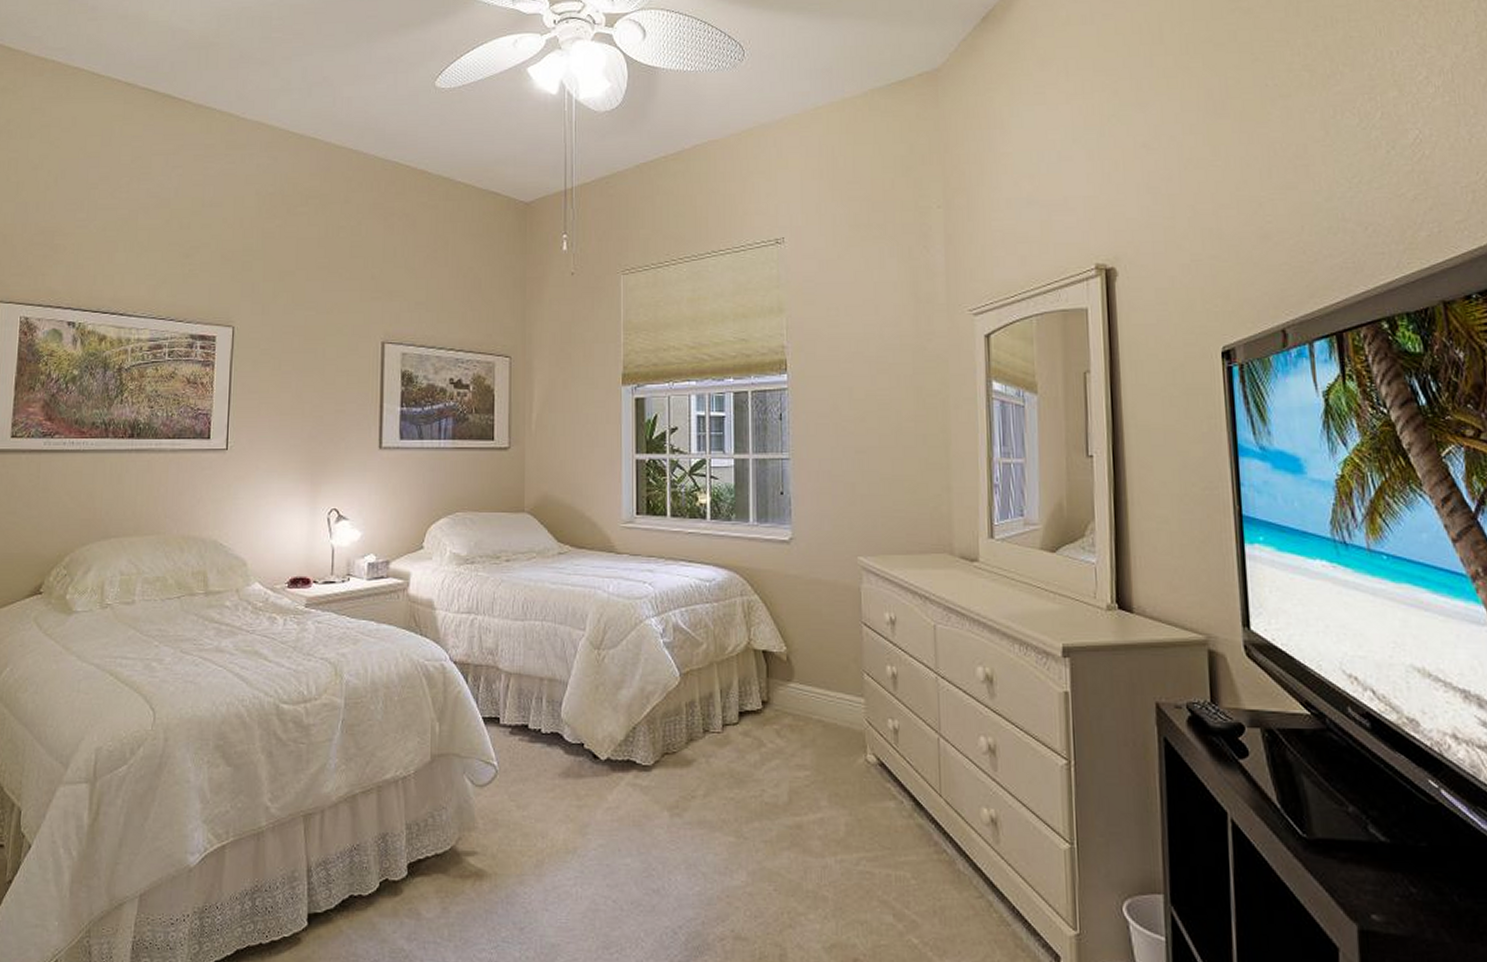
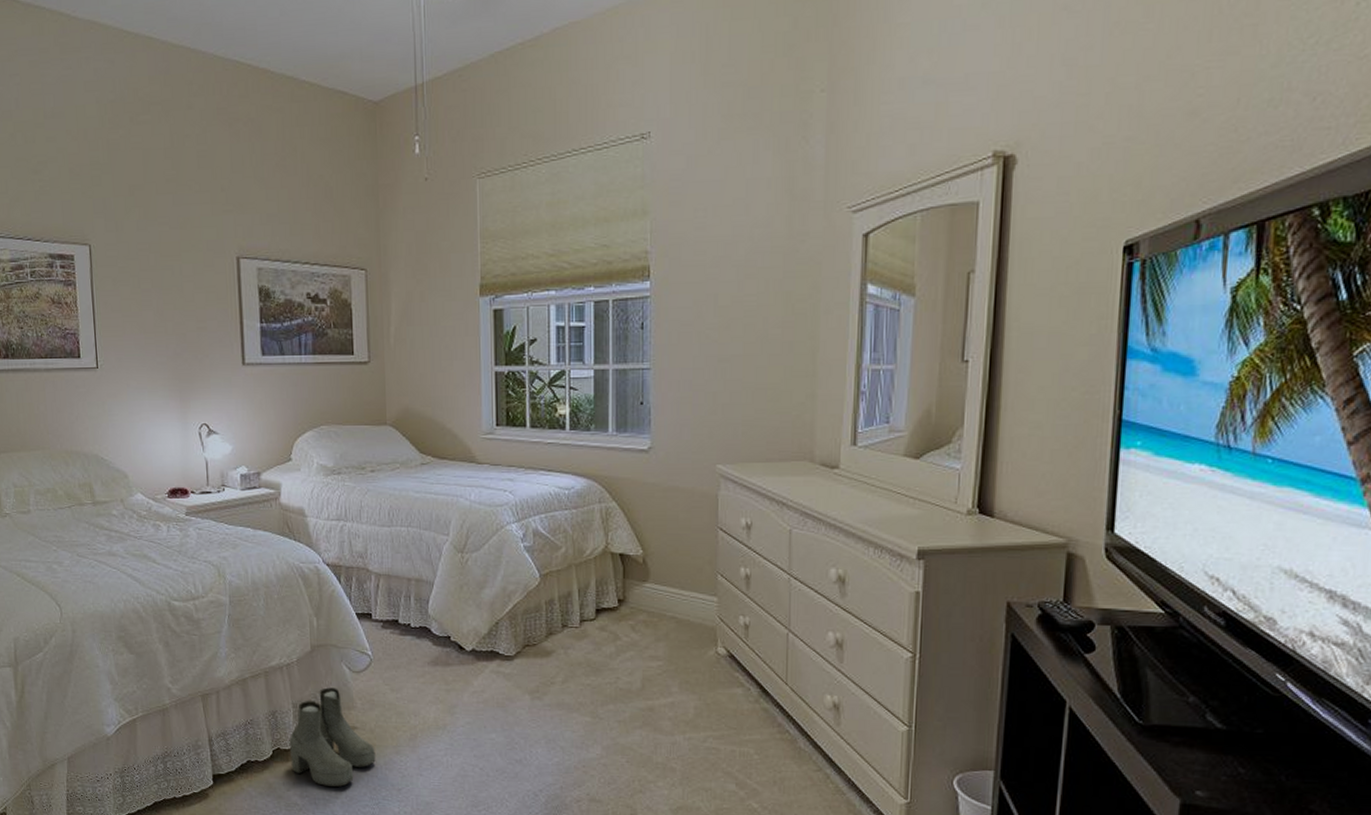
boots: none [399,804,496,926] -> present [289,687,376,787]

